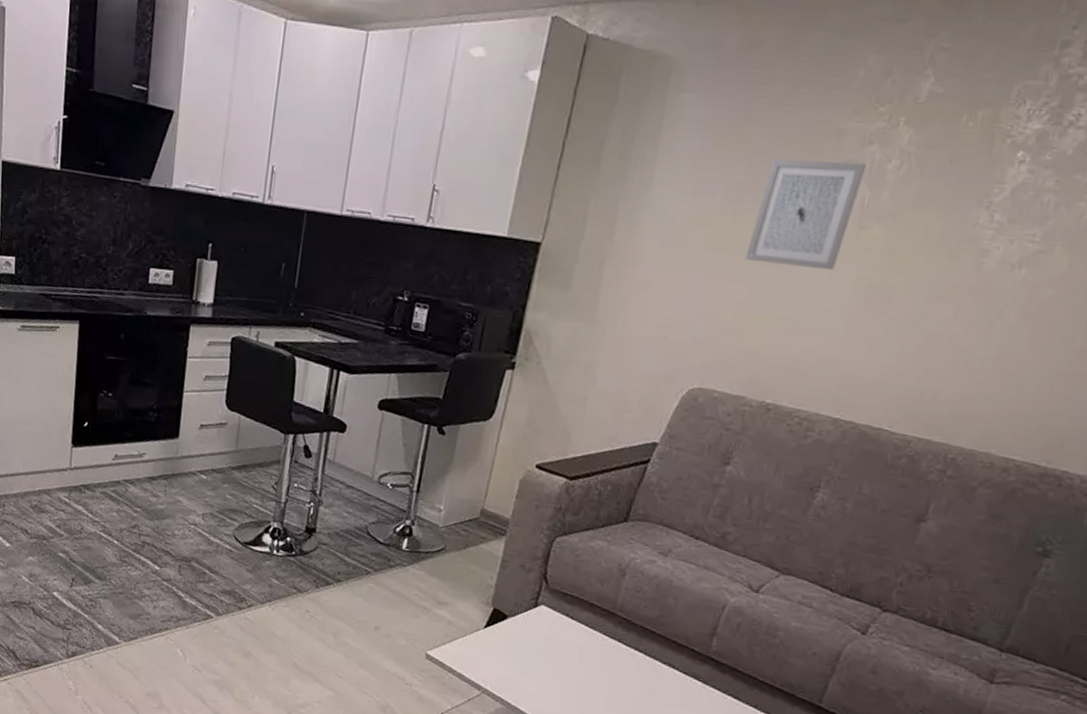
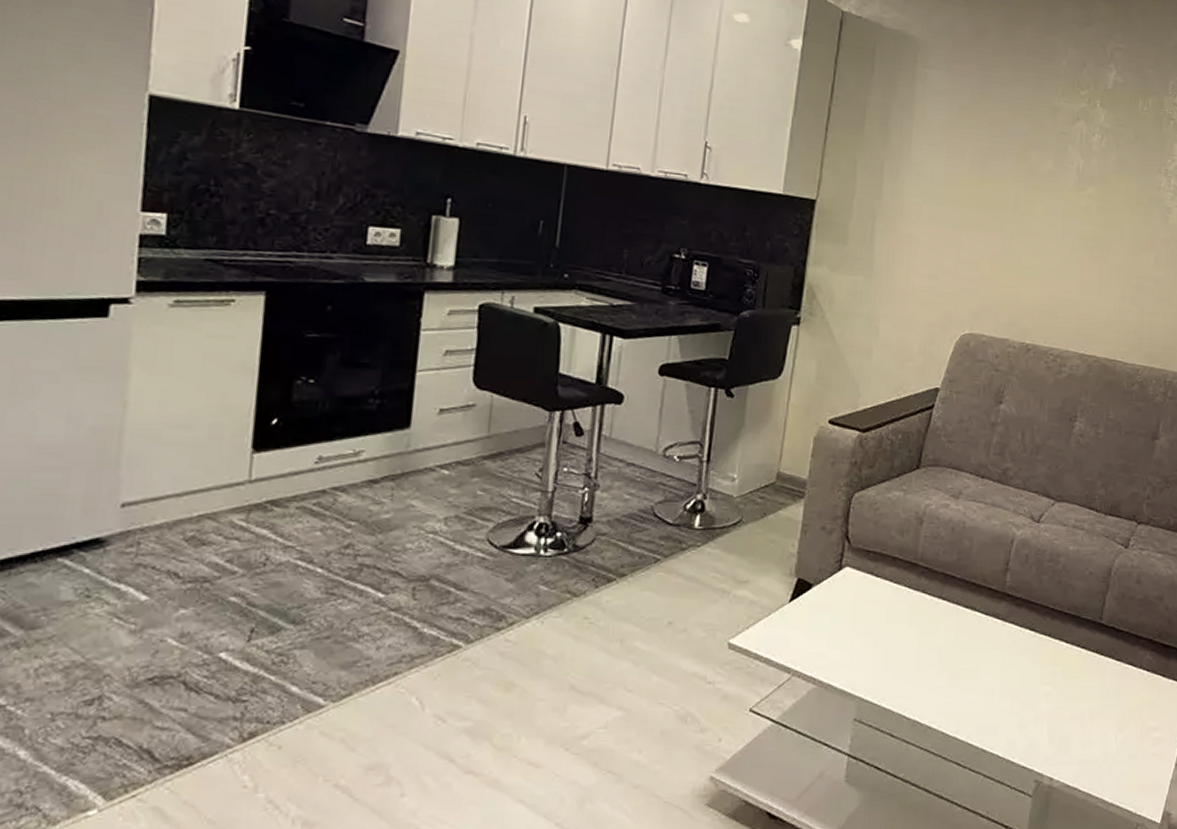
wall art: present [745,159,866,271] -> none [994,130,1077,225]

